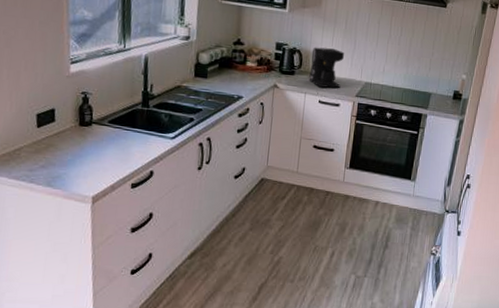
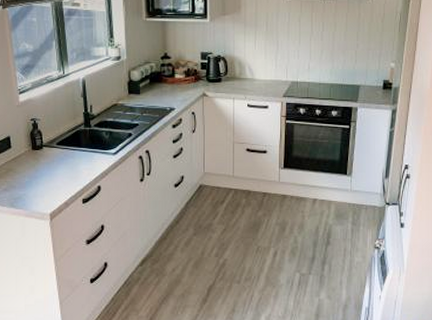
coffee maker: present [309,47,345,88] -> none [236,52,269,91]

